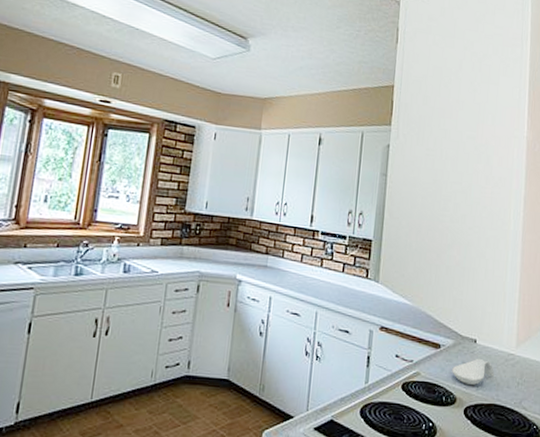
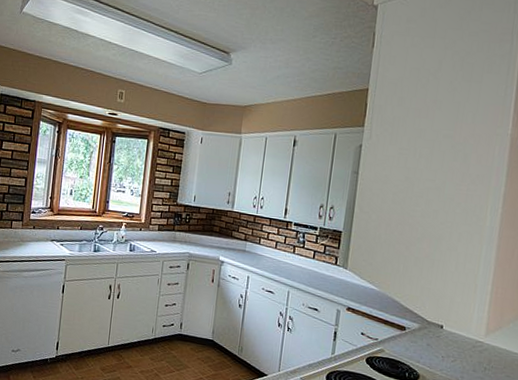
spoon rest: present [452,358,495,386] -> none [416,342,461,366]

